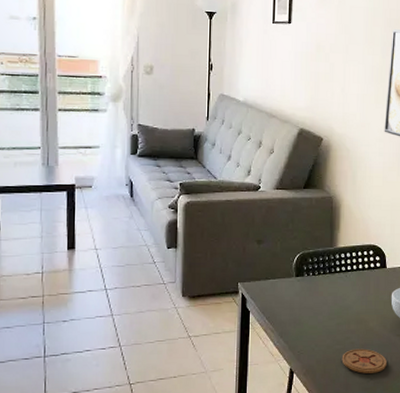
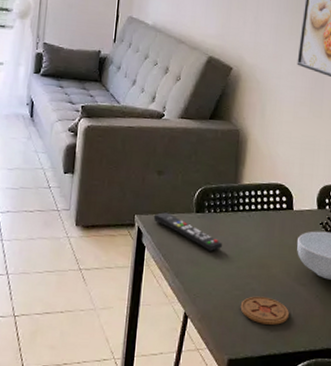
remote control: none [256,278,323,311] -> present [153,212,223,251]

